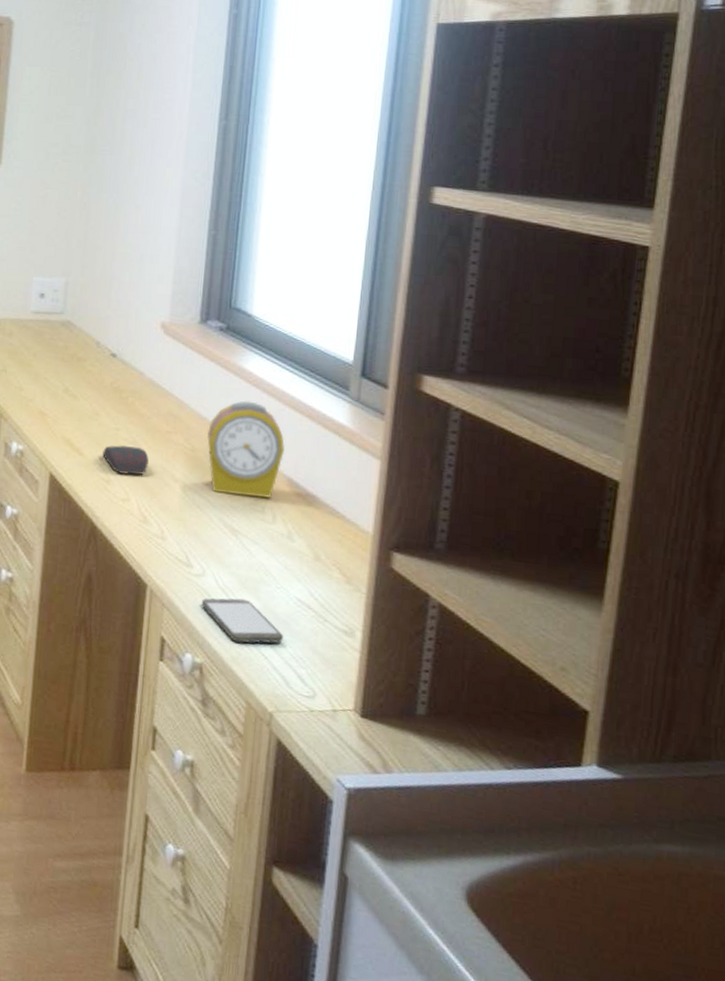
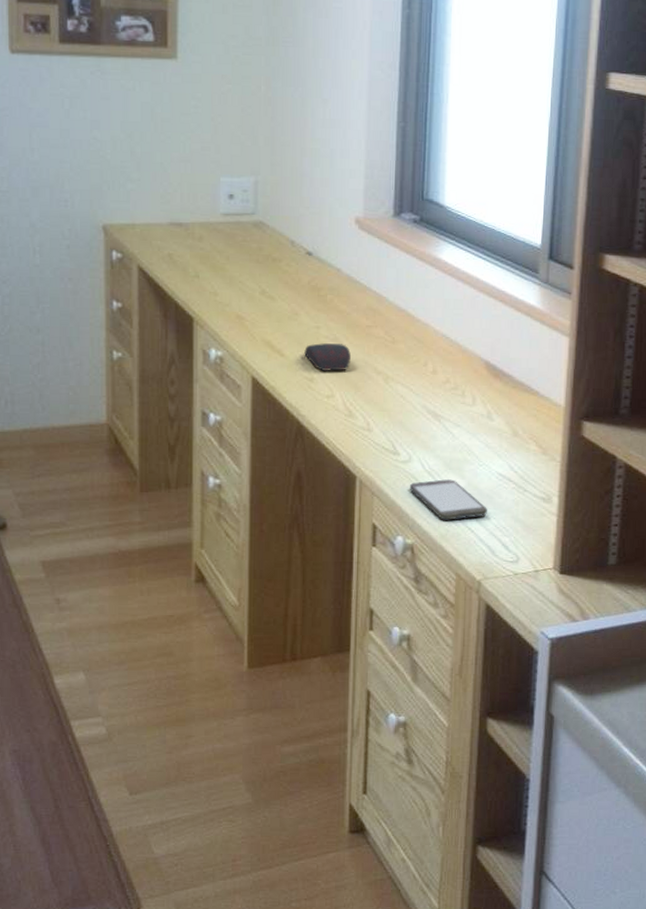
alarm clock: present [207,401,285,498] -> none [407,290,481,382]

